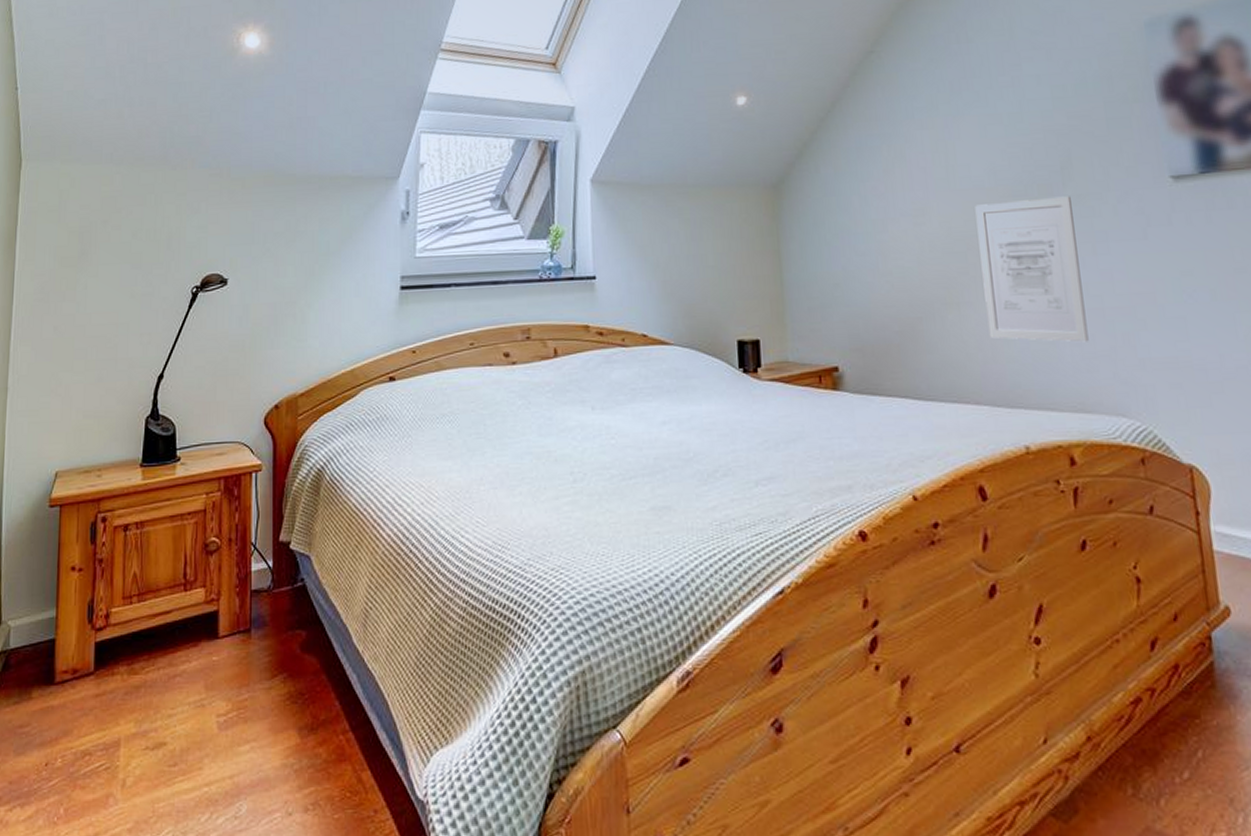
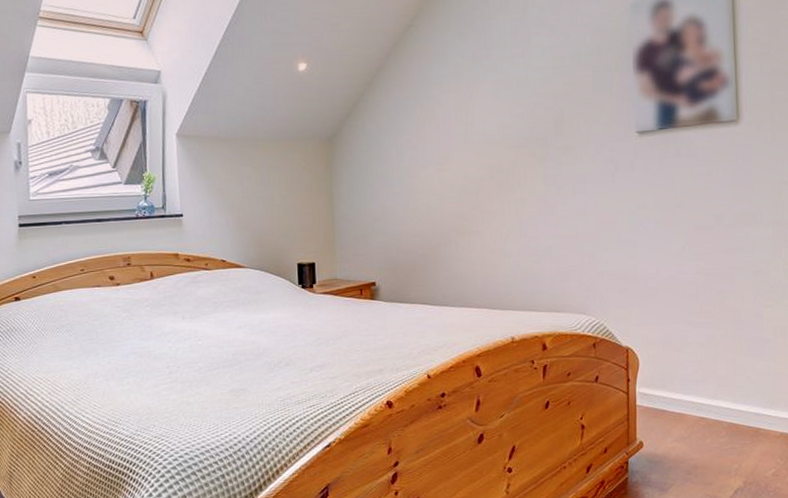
wall art: present [975,196,1089,343] -> none [486,147,564,261]

